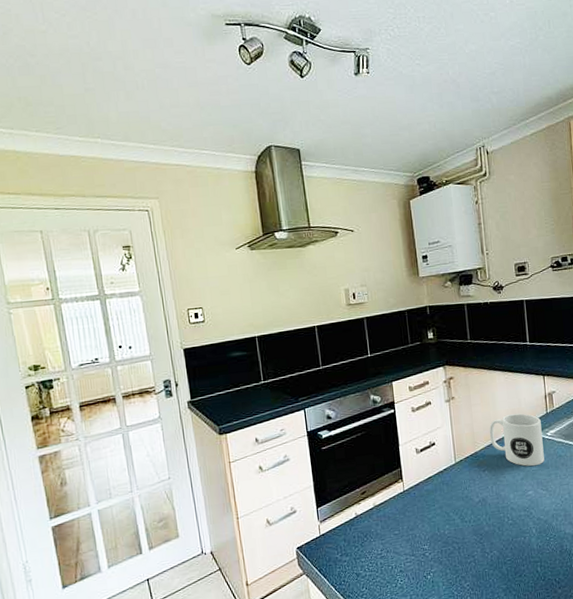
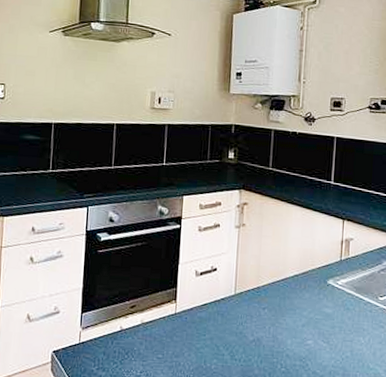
mug: present [489,413,545,467] -> none [275,254,333,315]

